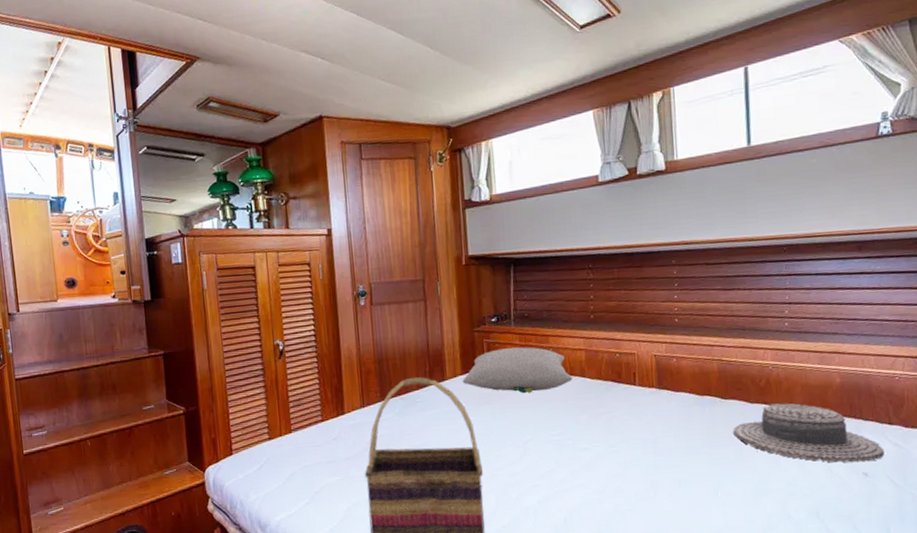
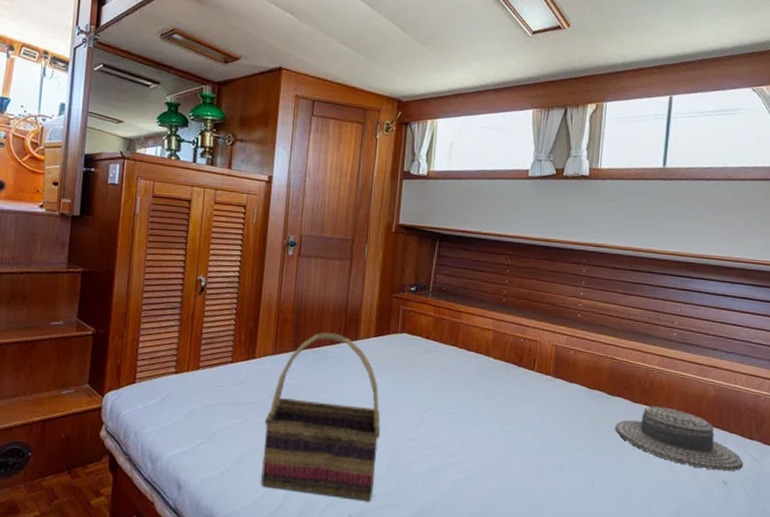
pillow: present [463,347,573,394] -> none [375,317,478,364]

